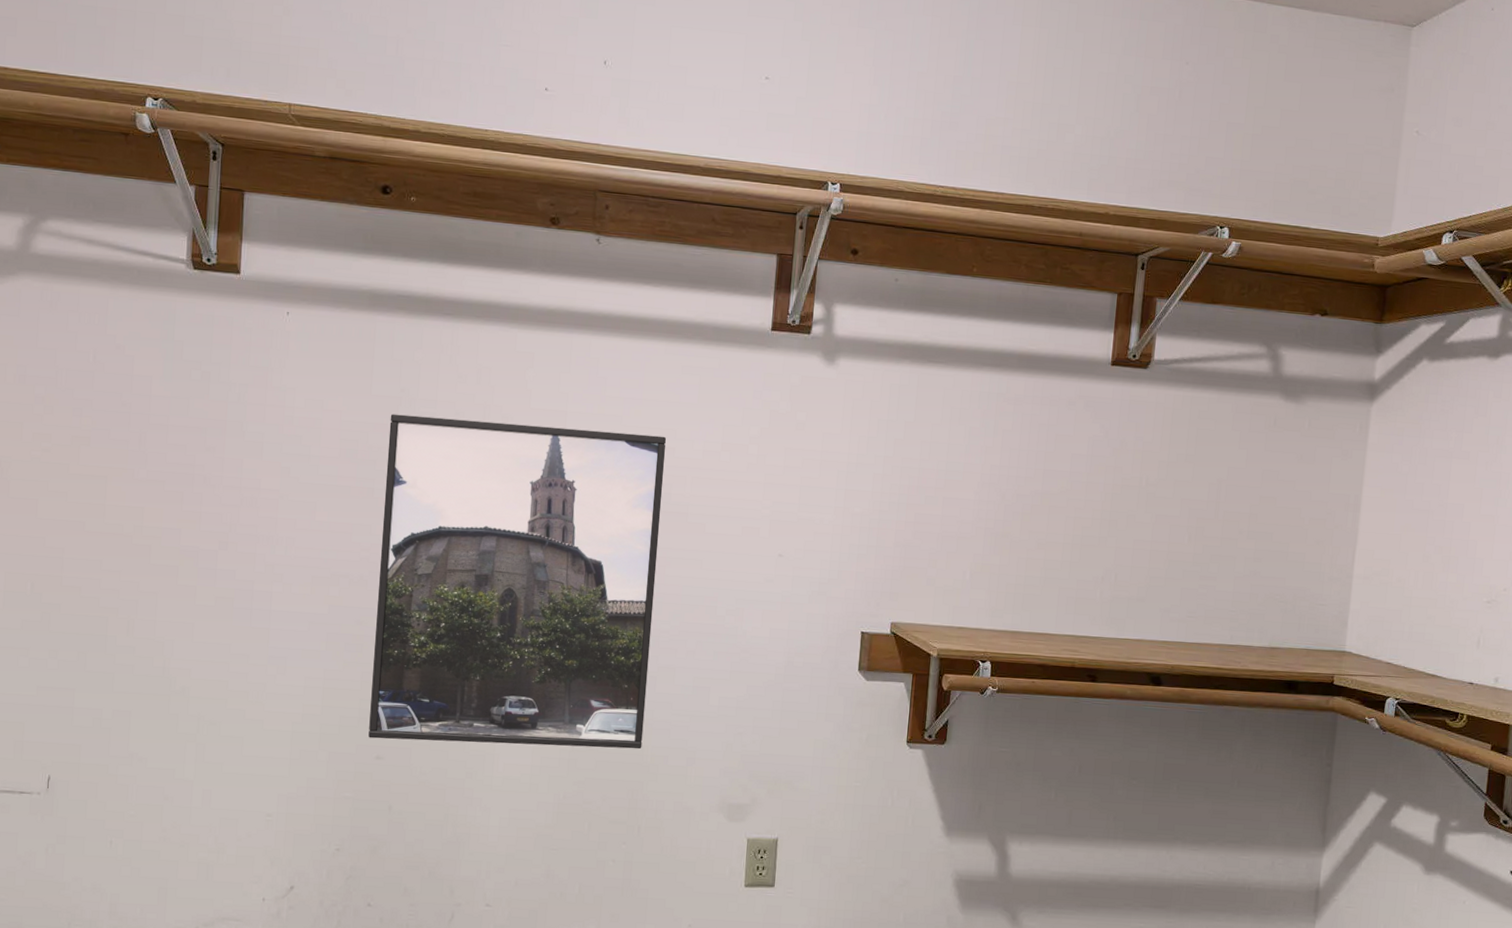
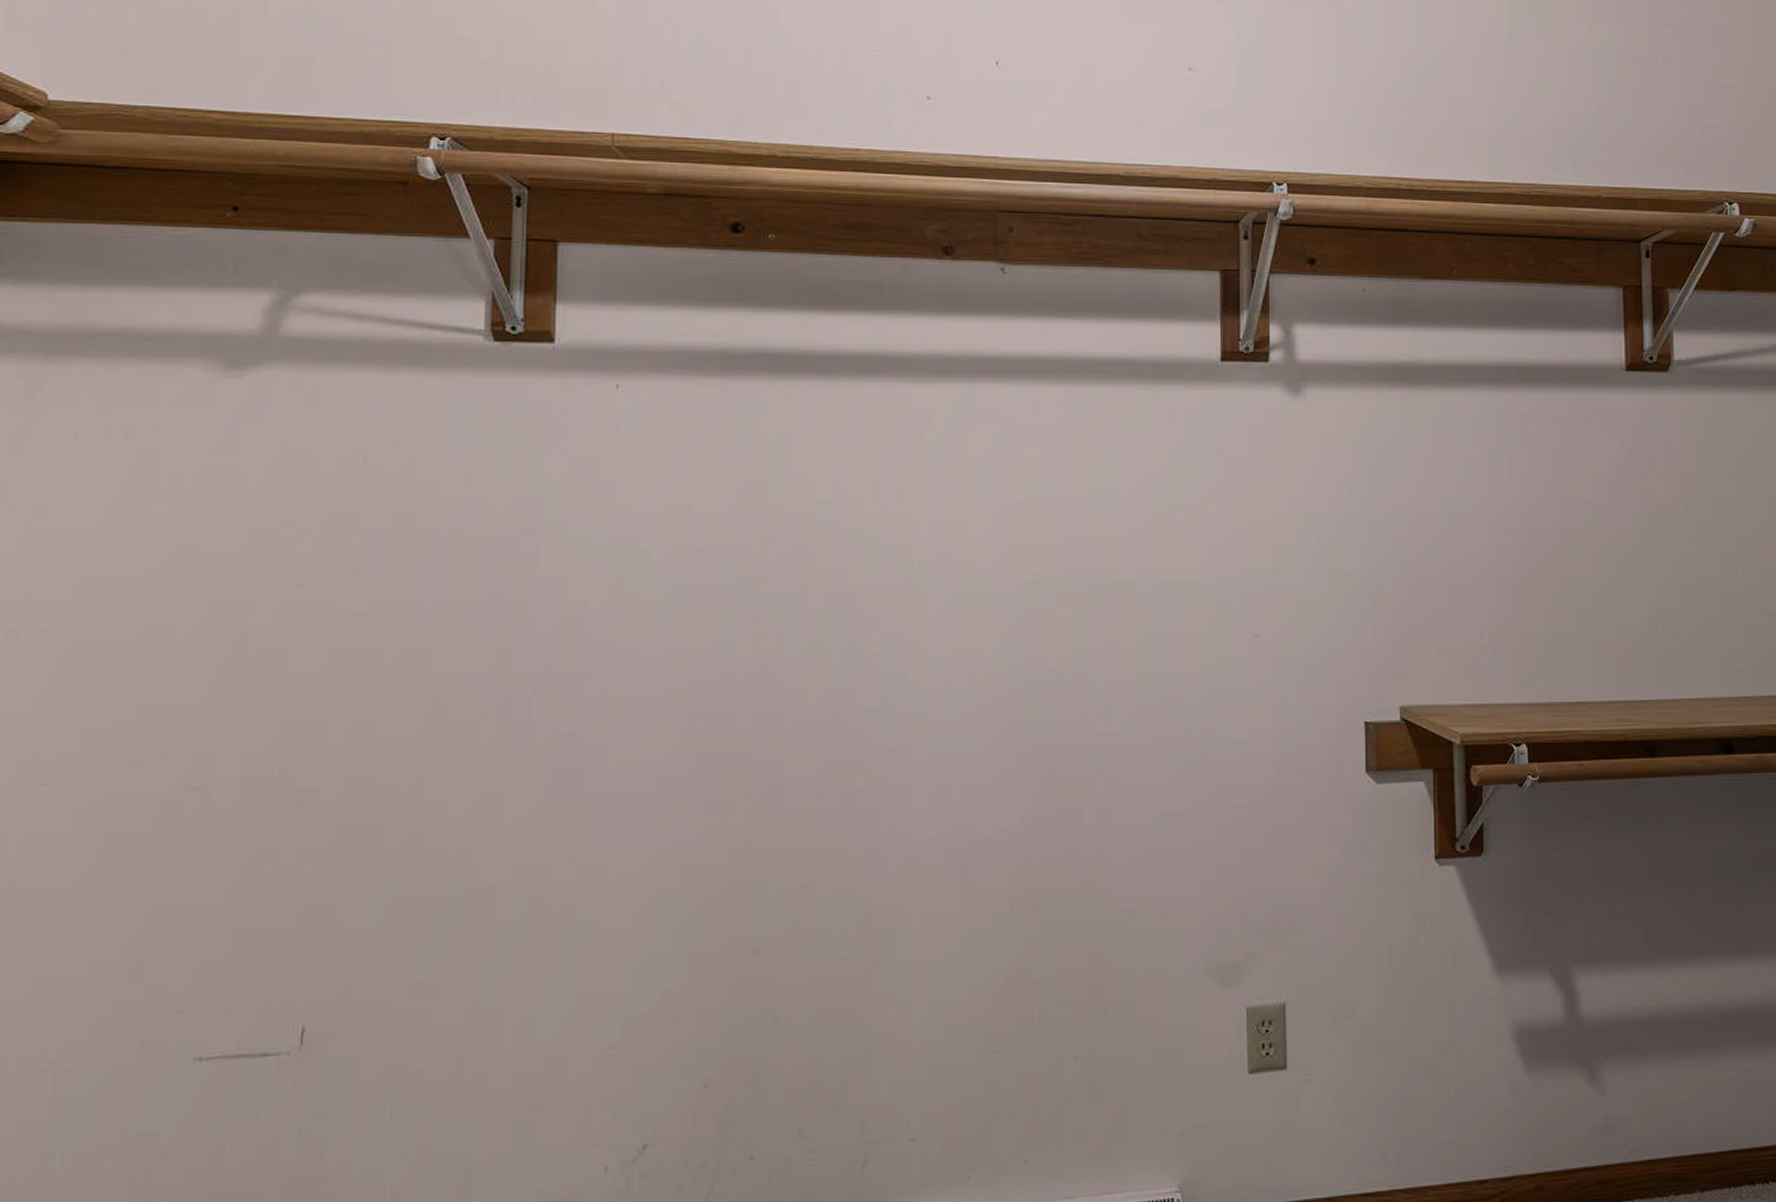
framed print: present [368,414,667,749] -> none [742,500,1104,927]

